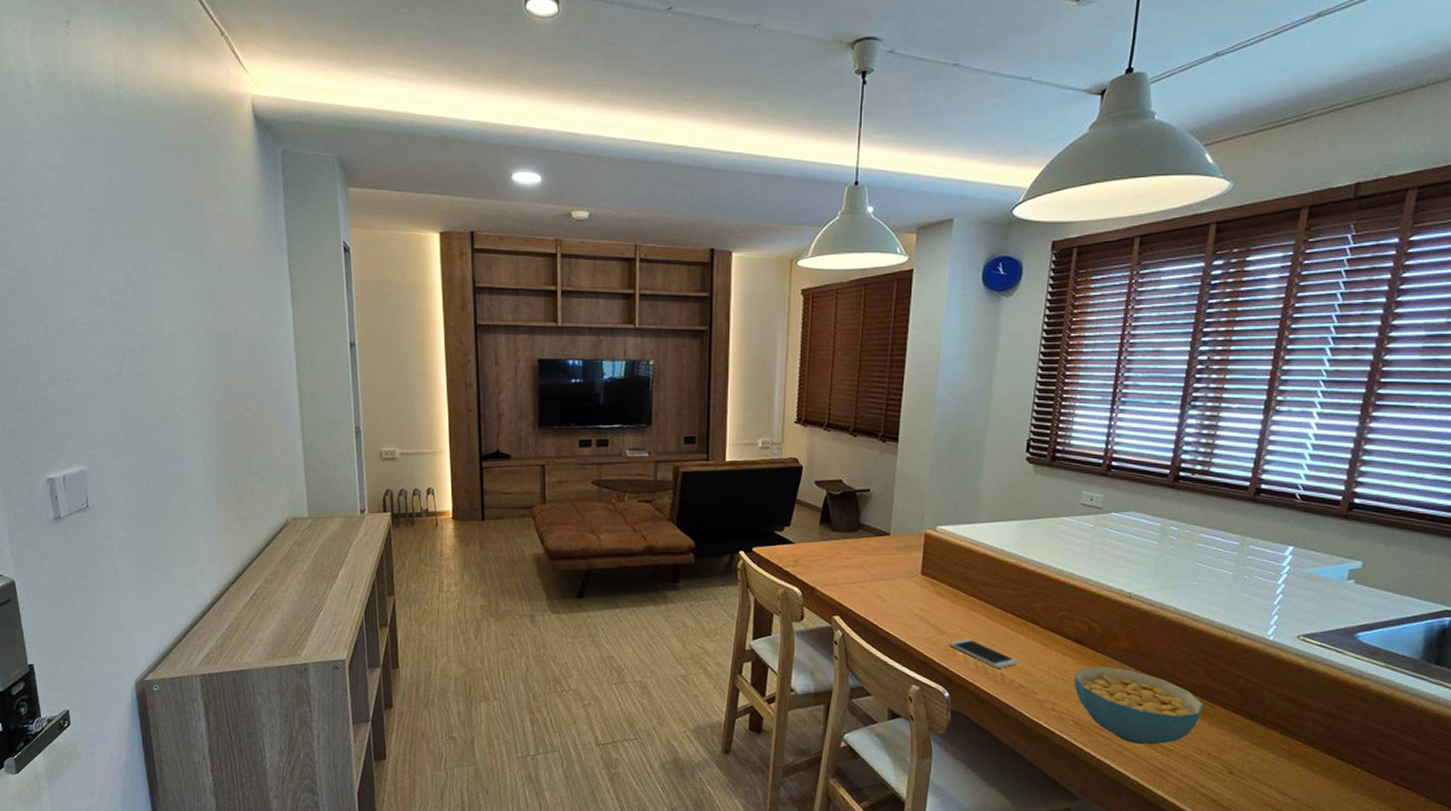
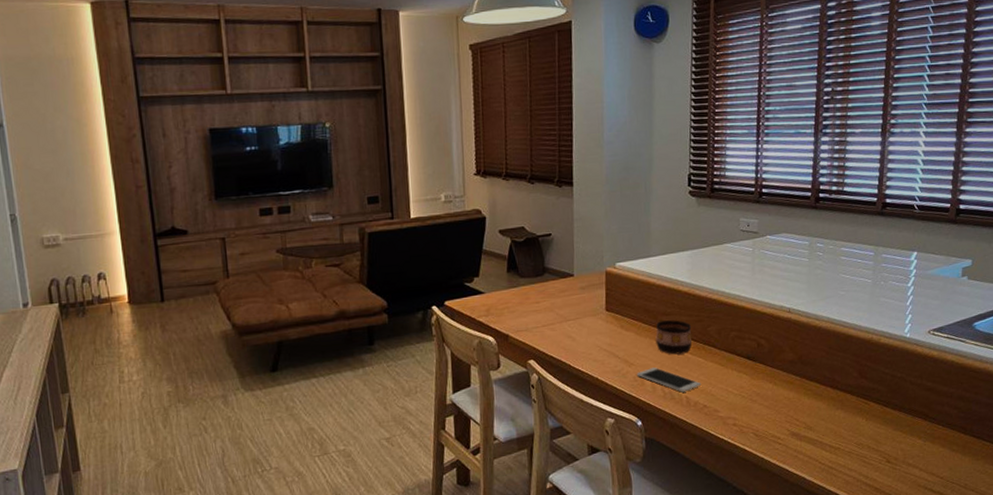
cup: none [973,591,1015,628] -> present [655,320,692,355]
cereal bowl: present [1074,667,1204,745] -> none [750,378,860,447]

